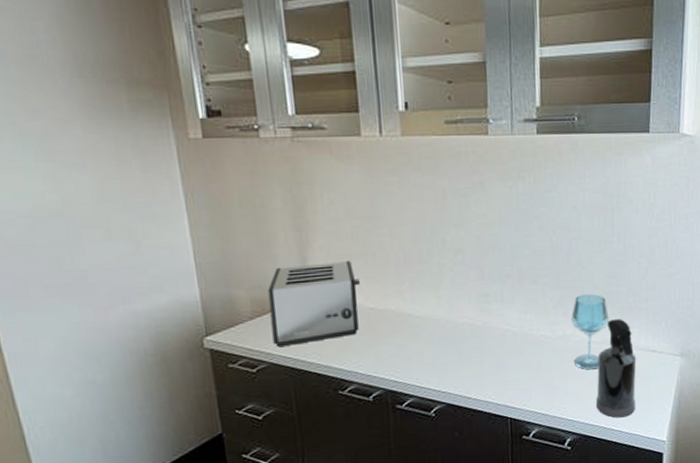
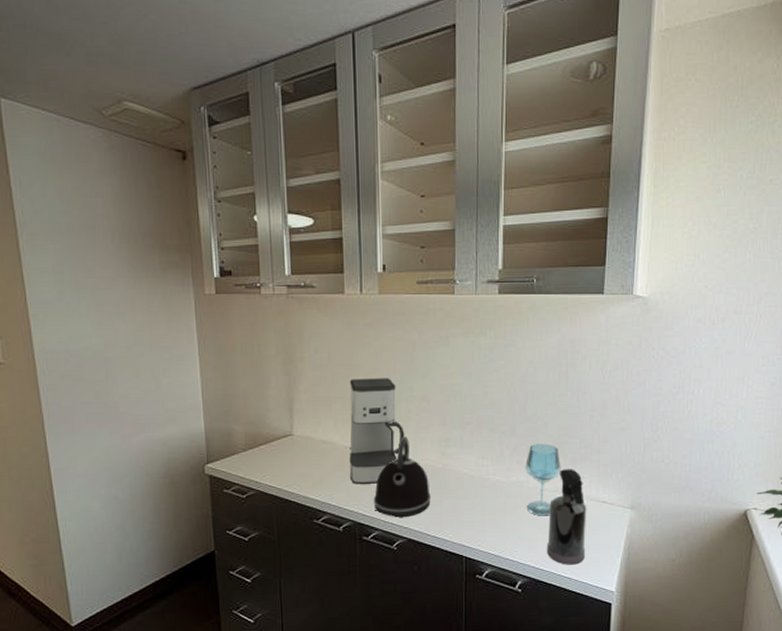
toaster: present [267,261,360,348] -> none [259,403,337,477]
coffee maker: none [373,230,439,349] -> present [349,378,405,484]
kettle: none [406,294,470,382] -> present [373,436,431,517]

